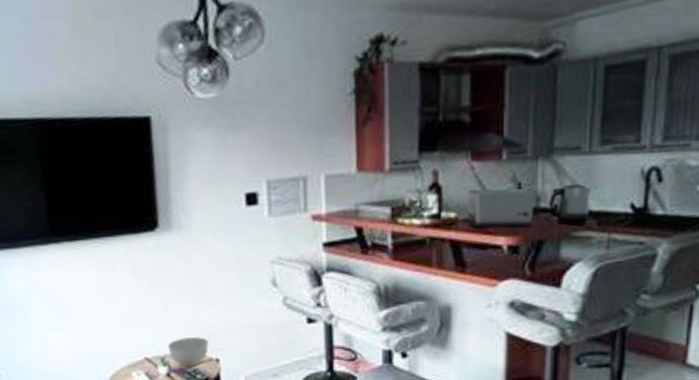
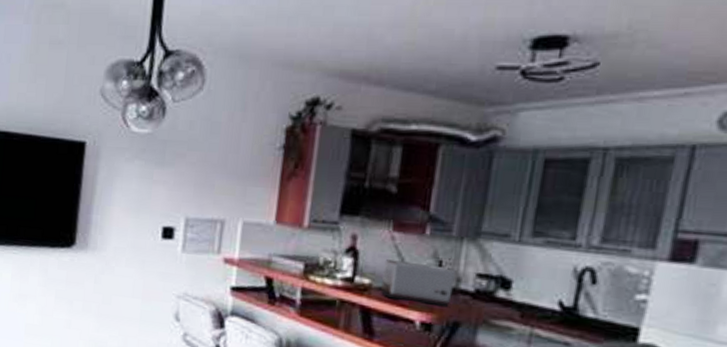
kettle: present [549,184,591,226] -> none [469,271,517,316]

